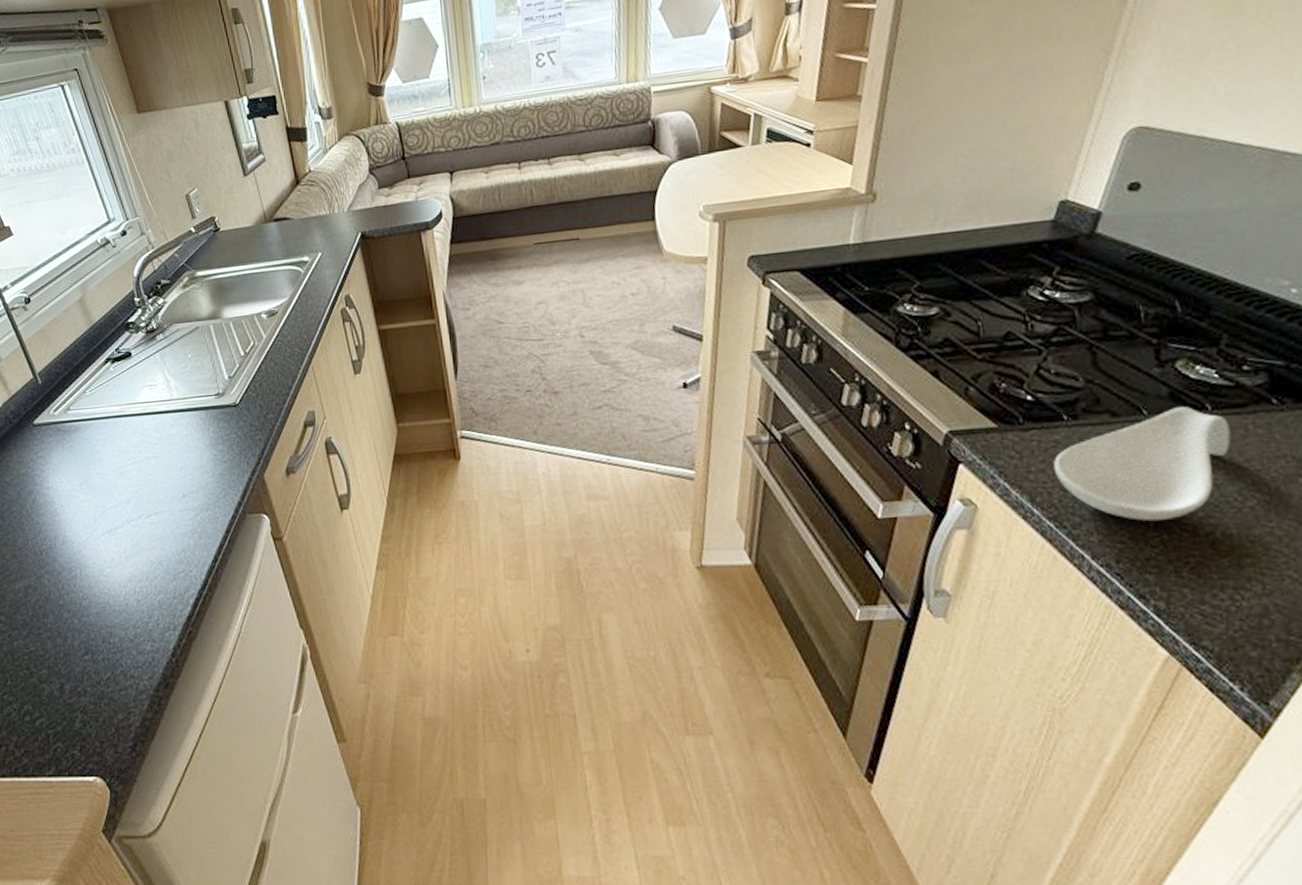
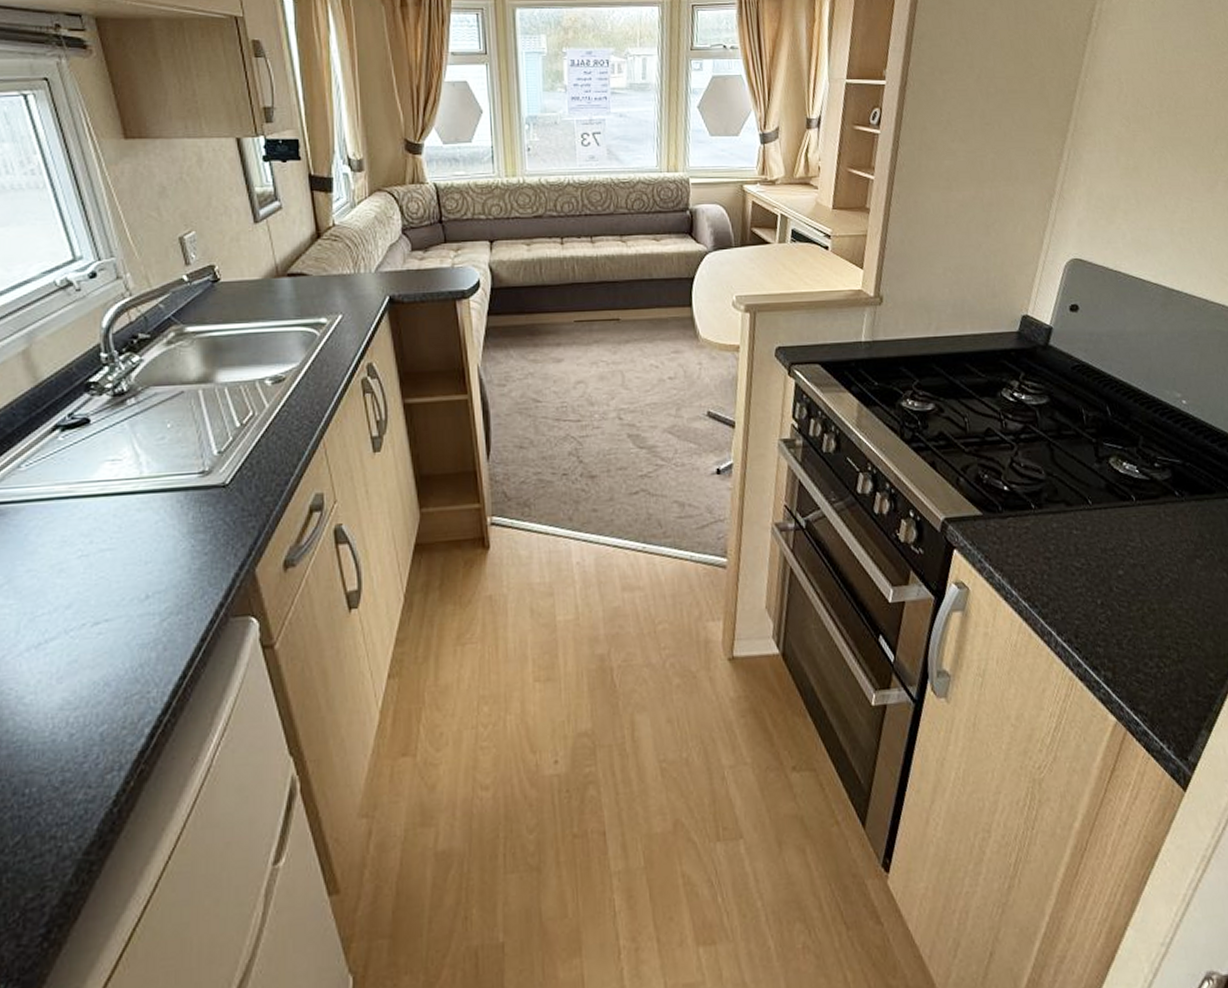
spoon rest: present [1054,407,1231,522] -> none [1026,497,1150,599]

